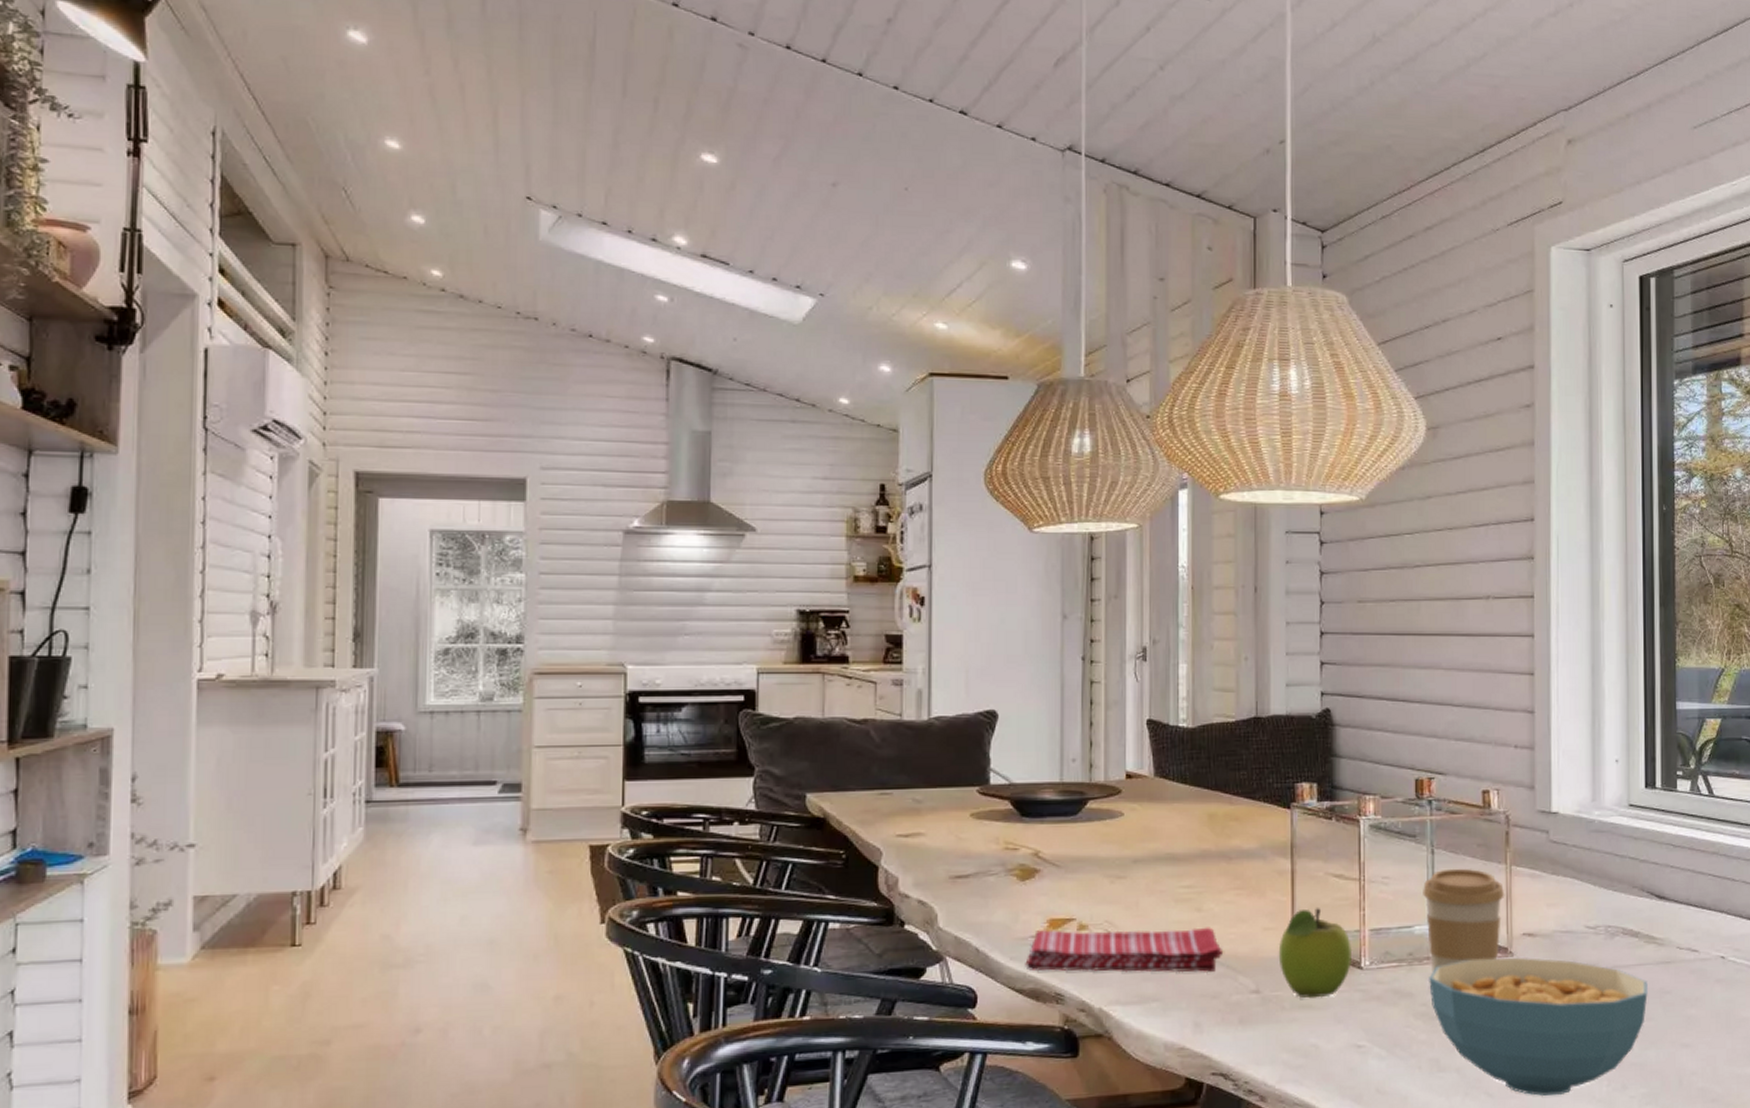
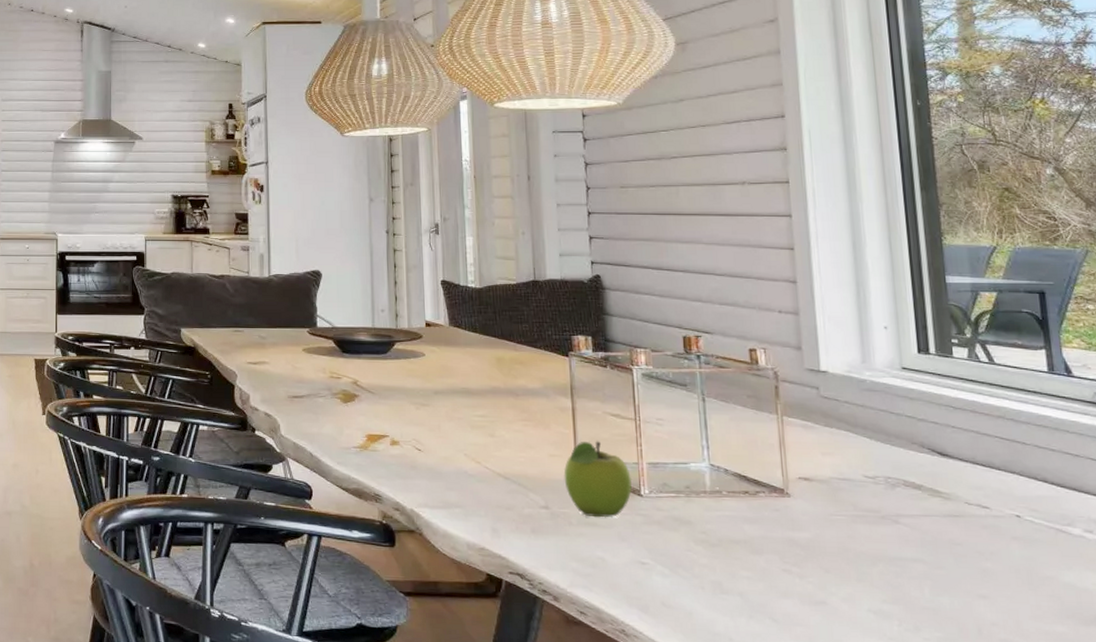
dish towel: present [1025,927,1222,973] -> none [349,441,514,488]
coffee cup: present [1423,868,1505,972] -> none [696,415,778,505]
cereal bowl: present [1429,957,1648,1097] -> none [707,496,936,628]

